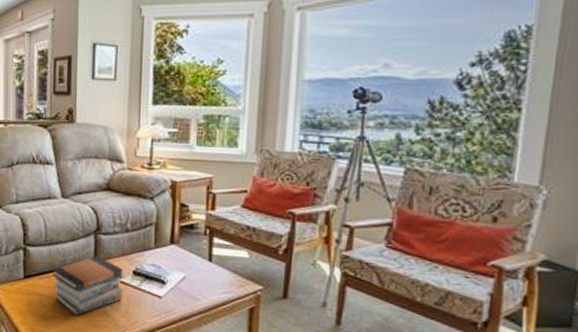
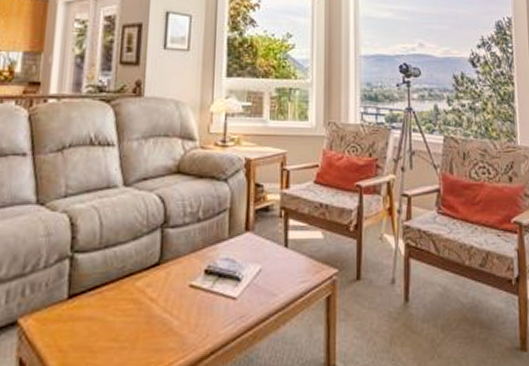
book stack: present [53,255,123,316] -> none [106,256,194,341]

